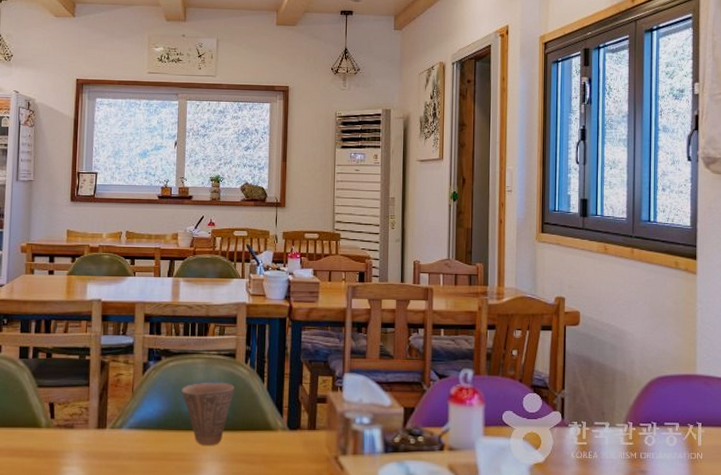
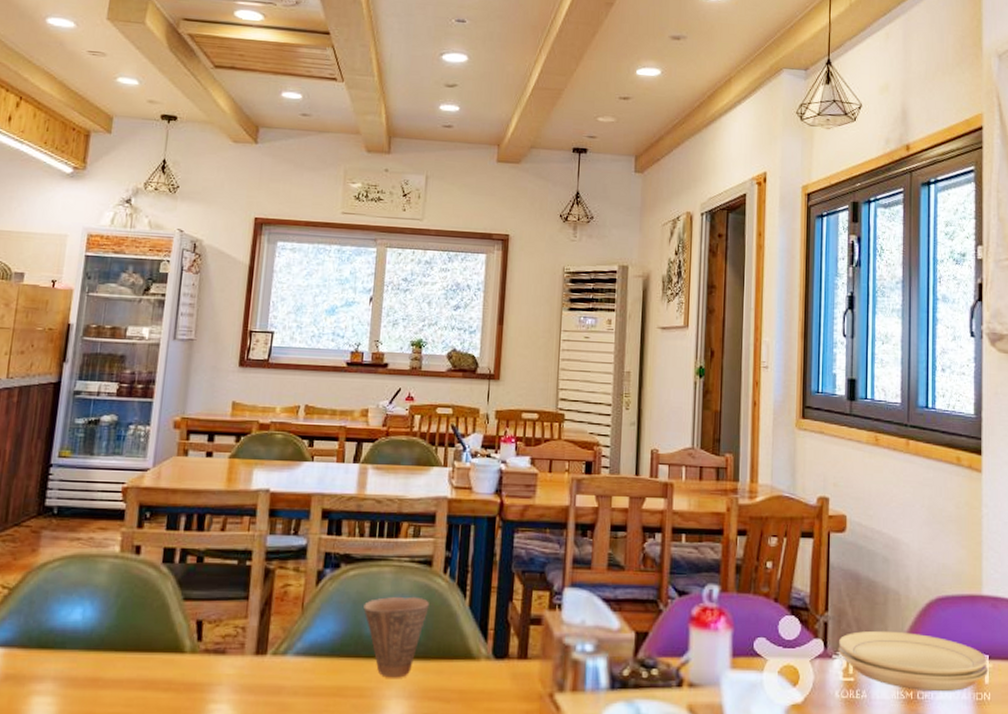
plate: none [573,404,701,453] -> present [838,630,989,692]

